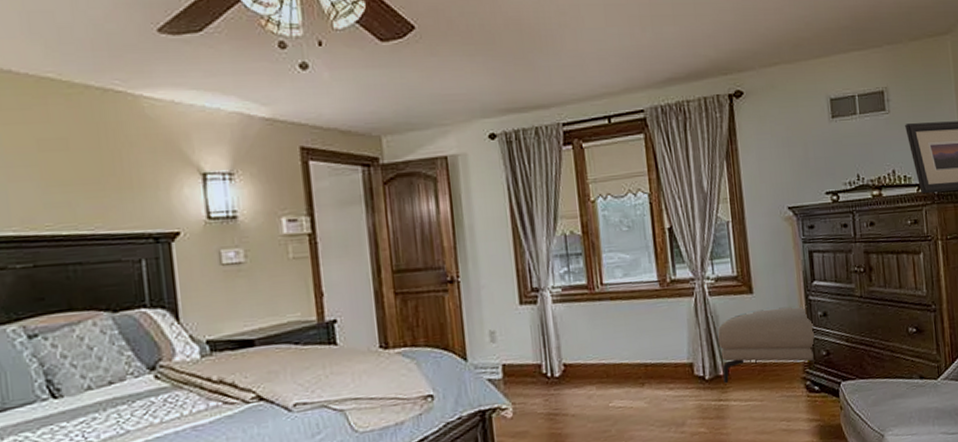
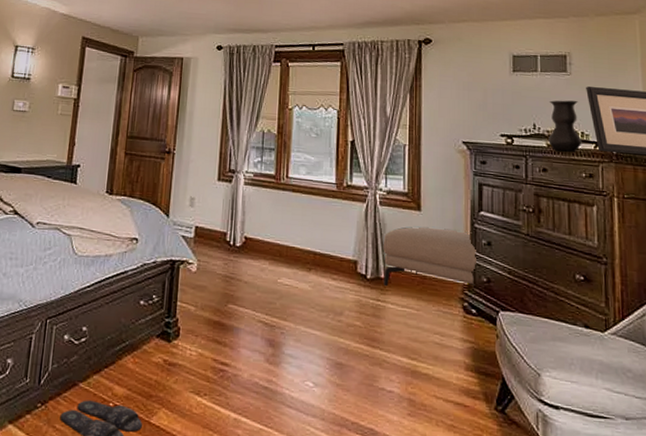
vase: none [871,142,905,202] -> present [548,100,582,153]

